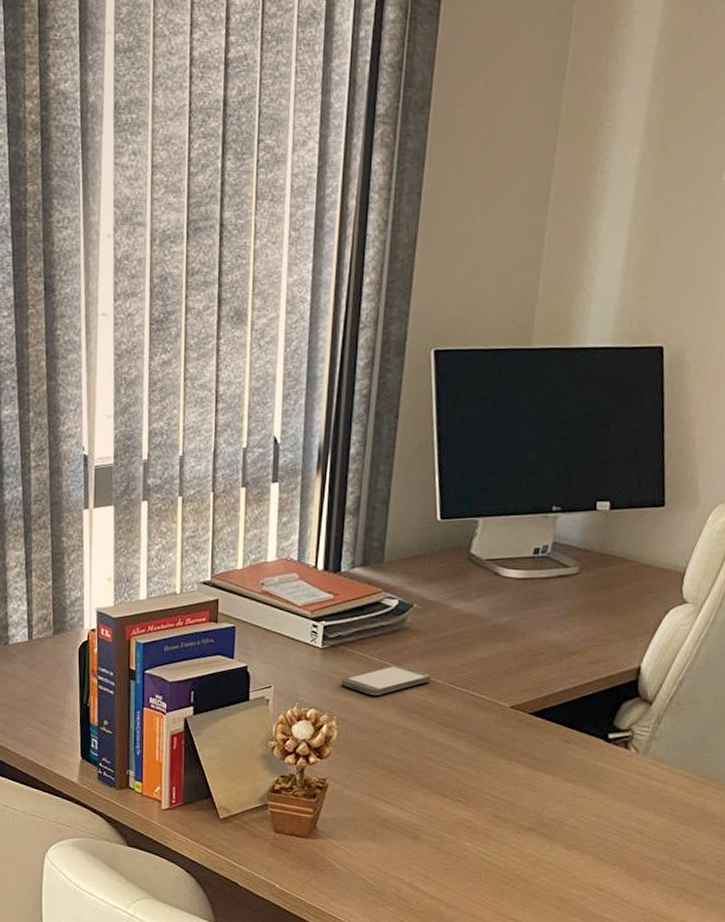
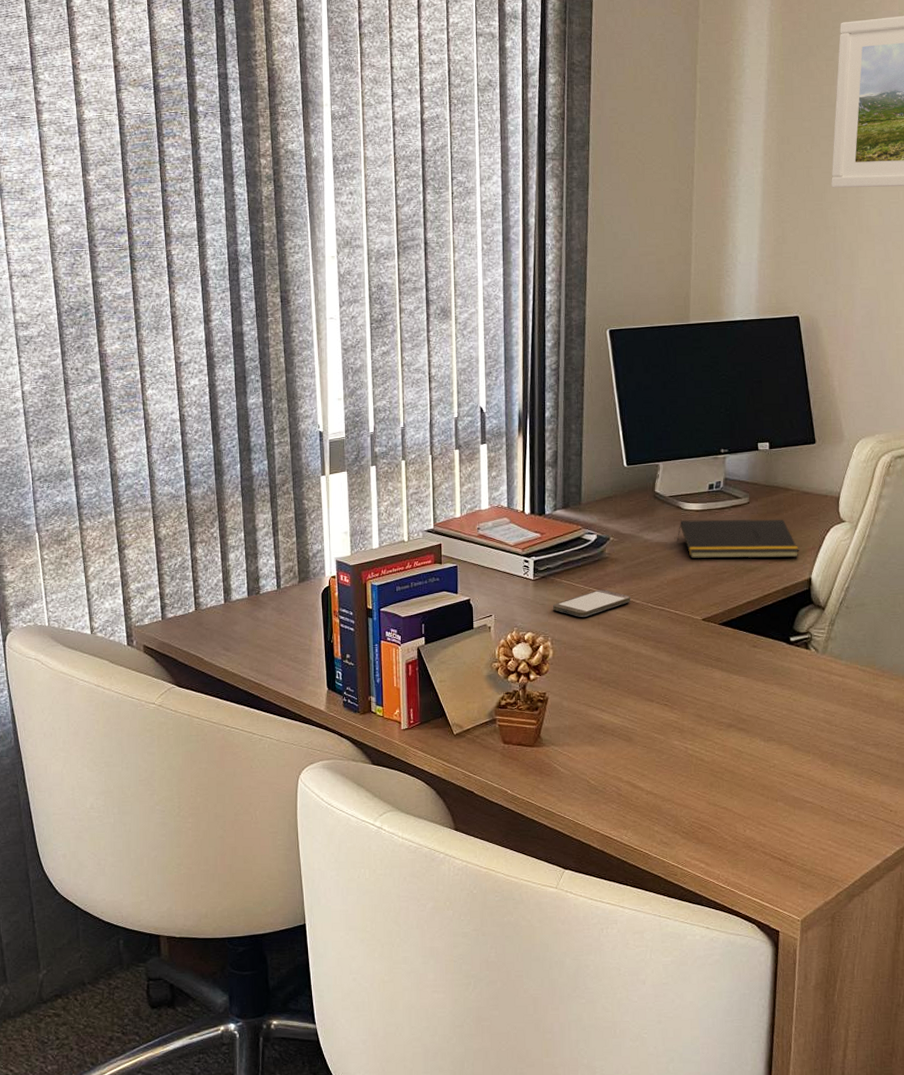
notepad: none [491,588,631,642] -> present [677,519,799,559]

